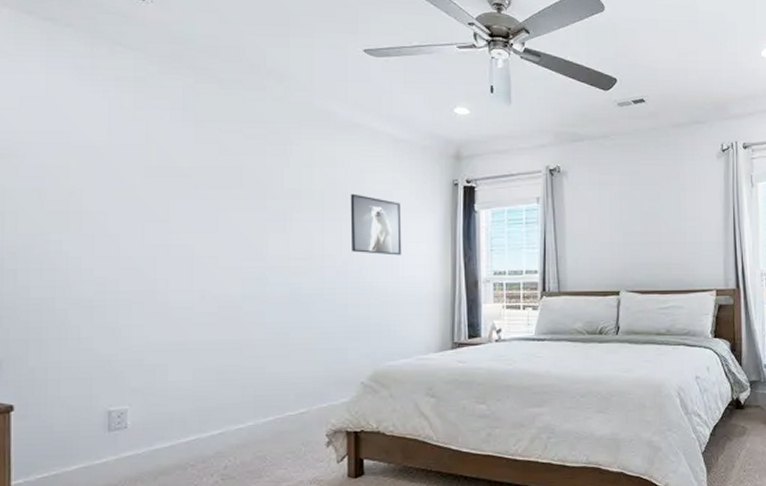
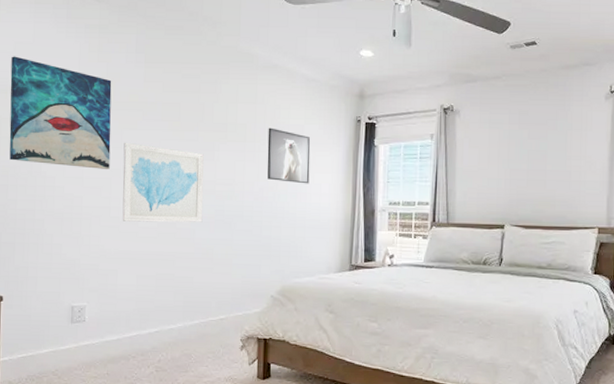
wall art: none [15,113,154,246] -> present [9,56,112,169]
wall art: none [171,214,275,307] -> present [122,142,204,223]

